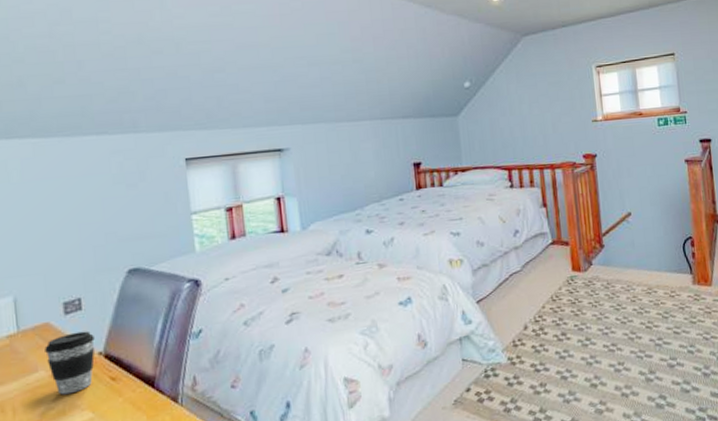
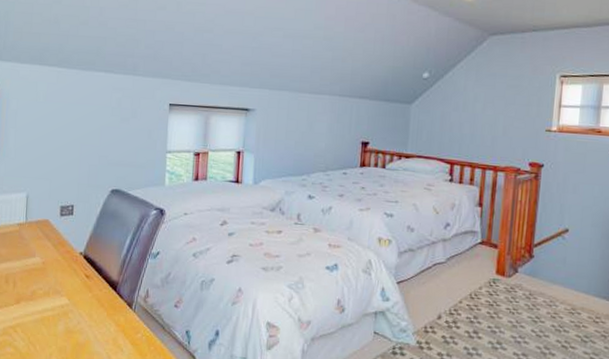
coffee cup: present [45,330,95,395] -> none [42,232,79,281]

